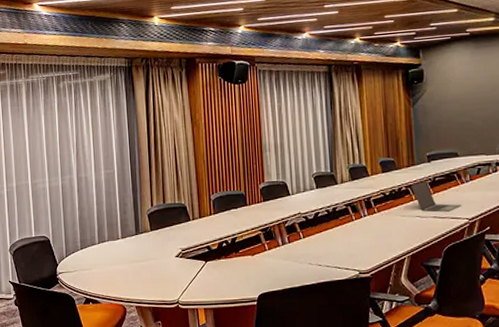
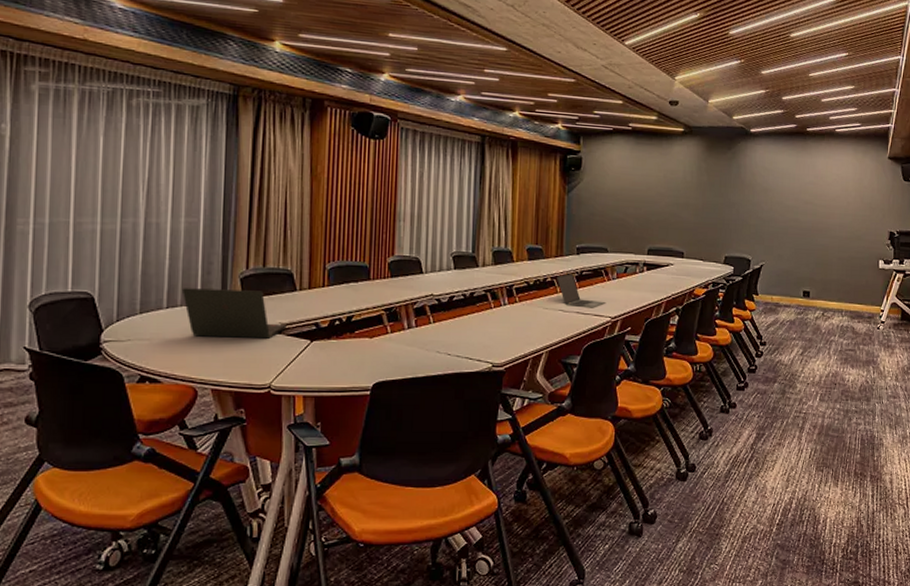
laptop: none [107,223,186,265] -> present [181,288,286,339]

